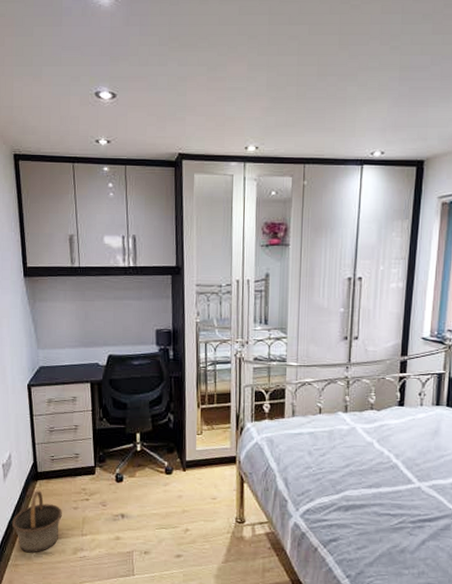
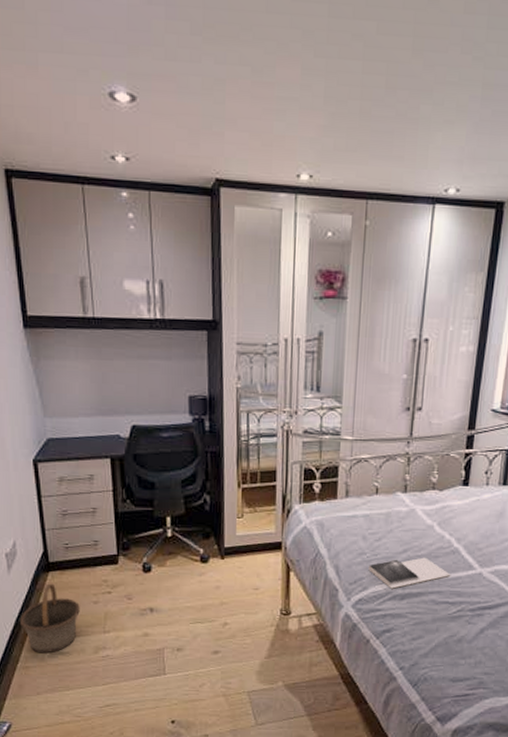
book: none [314,471,392,501] -> present [368,557,451,589]

